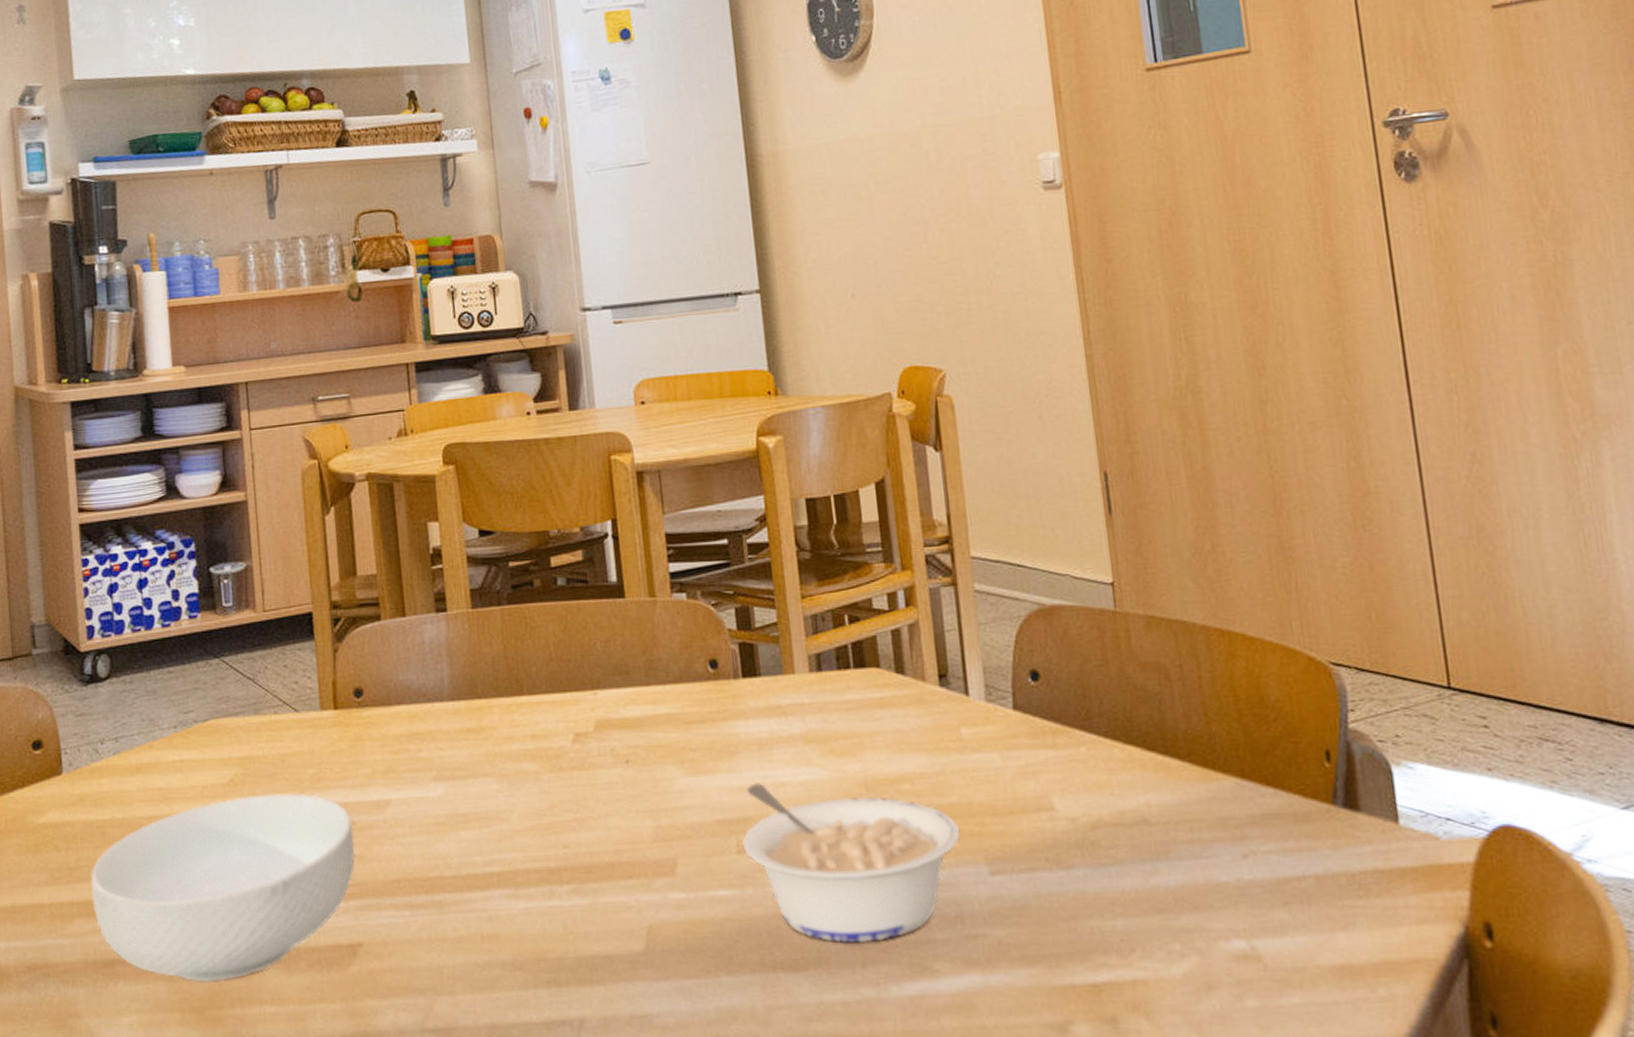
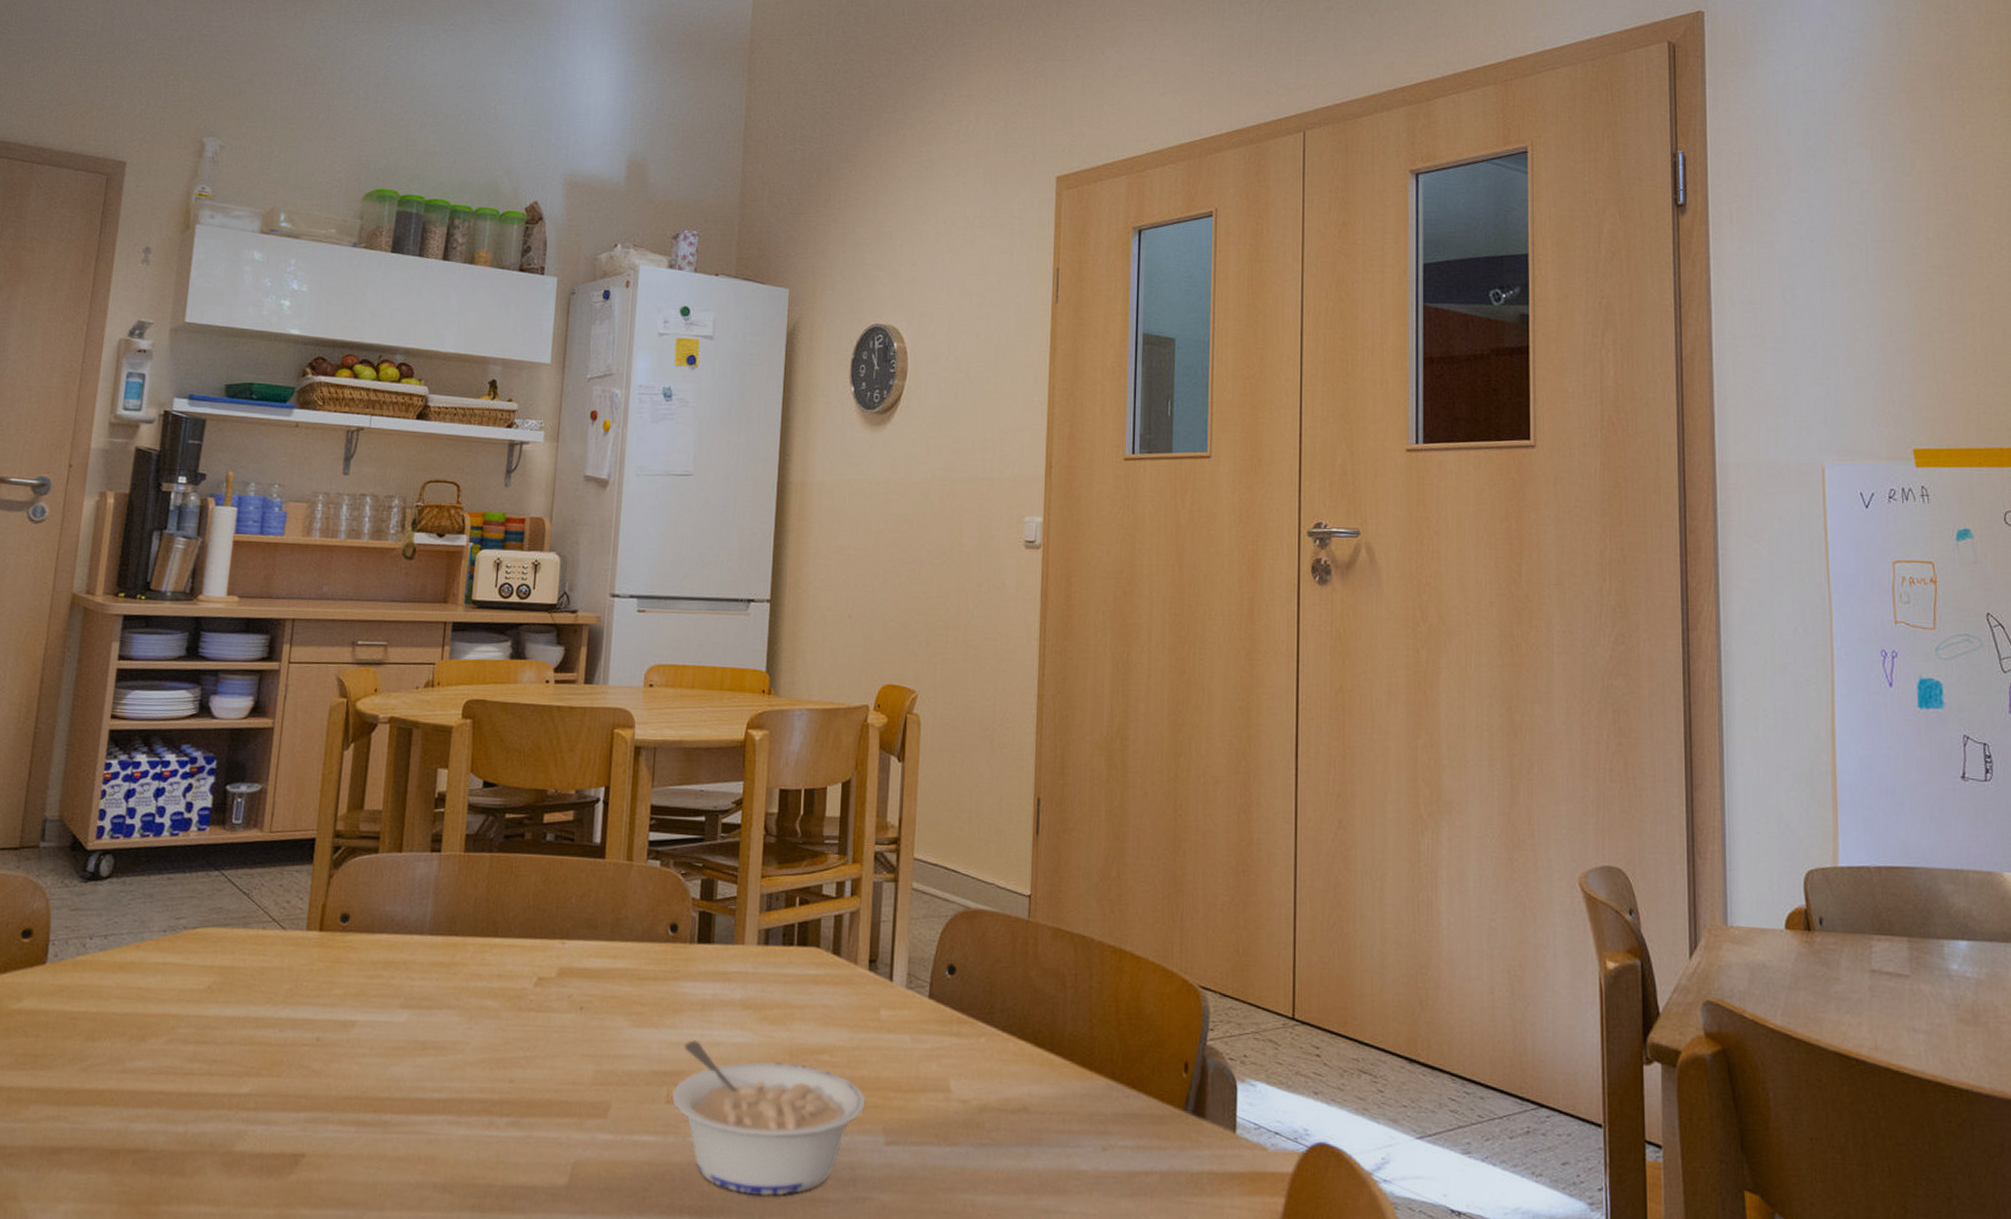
cereal bowl: present [90,793,356,982] -> none [51,1003,317,1178]

